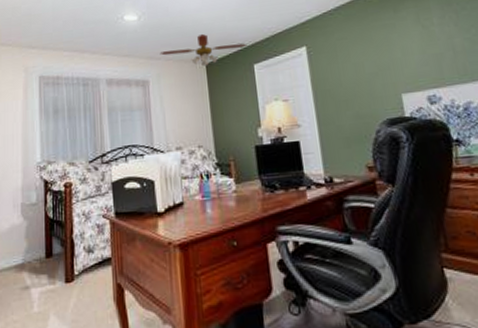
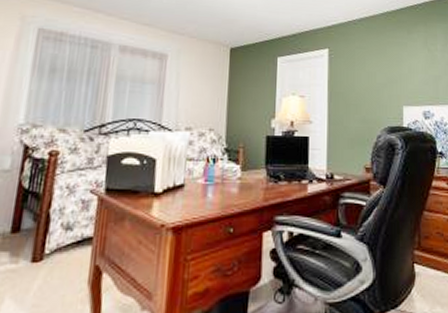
ceiling fan: present [159,33,247,67] -> none [183,17,274,51]

